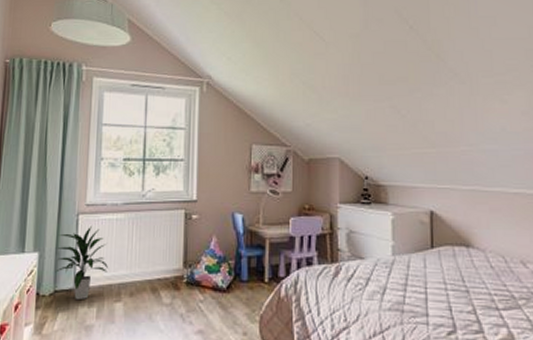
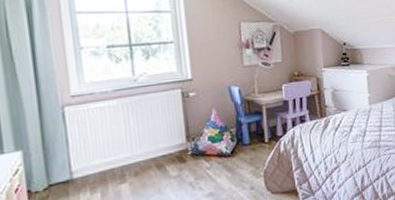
indoor plant: present [55,226,108,301] -> none [42,116,107,190]

